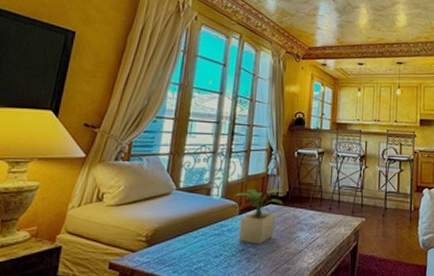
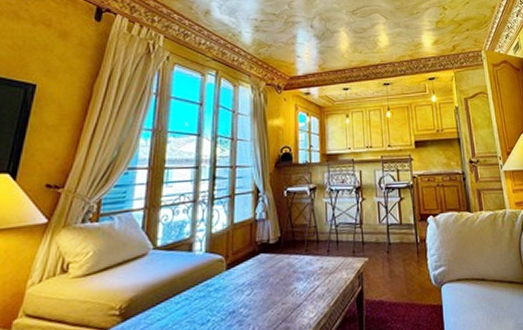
potted plant: present [232,188,286,245] -> none [218,234,277,304]

